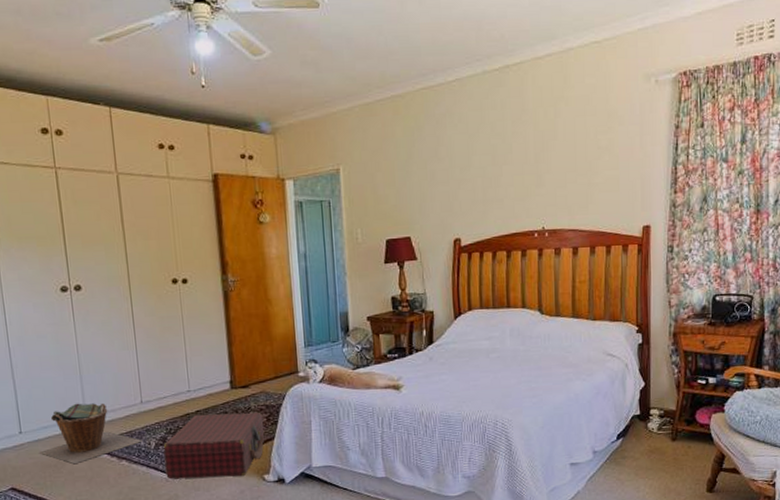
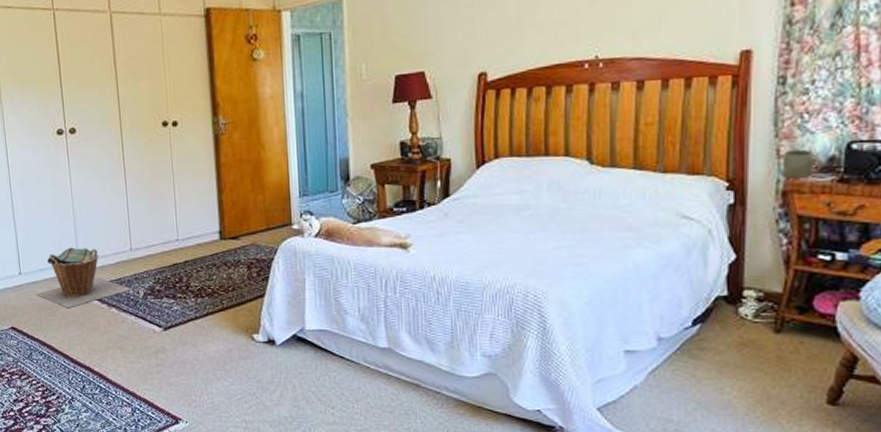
suitcase: present [163,411,265,480] -> none [151,265,255,333]
mug: none [672,301,698,323] -> present [781,149,822,178]

